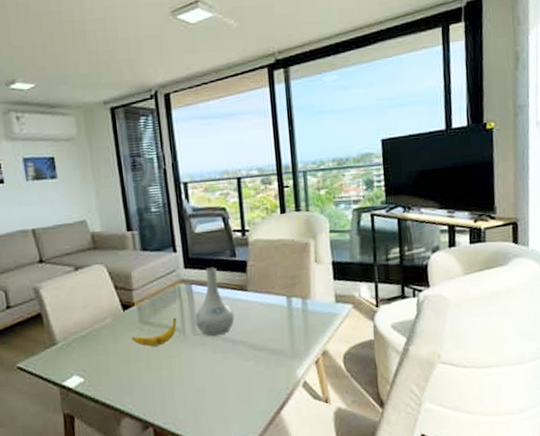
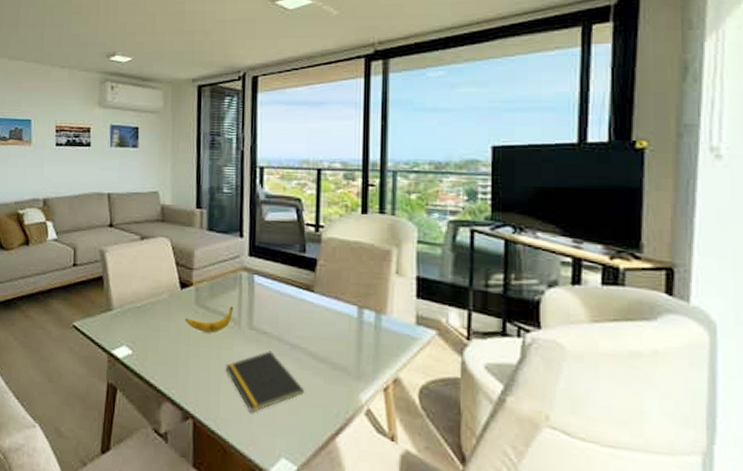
notepad: none [176,350,249,409] -> present [225,350,304,413]
vase: present [194,267,235,336] -> none [252,259,296,335]

